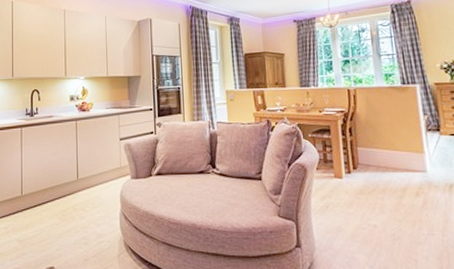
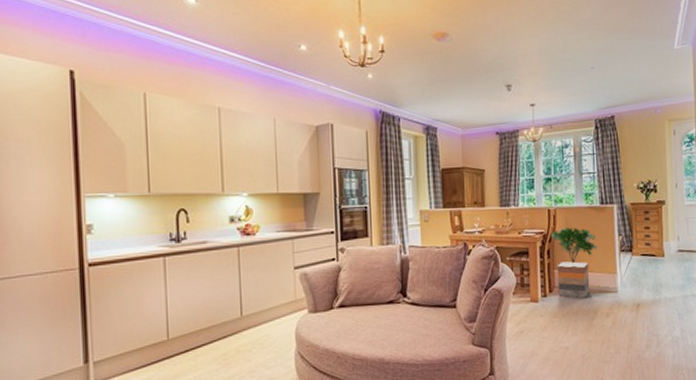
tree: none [351,106,403,177] -> present [550,227,599,299]

